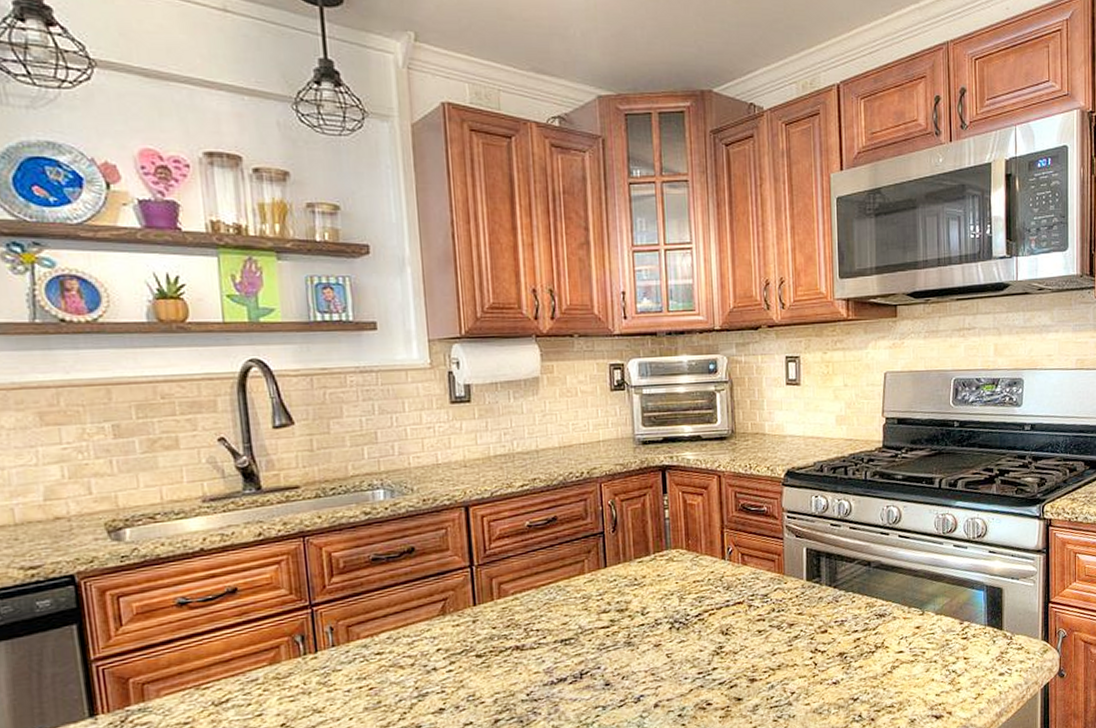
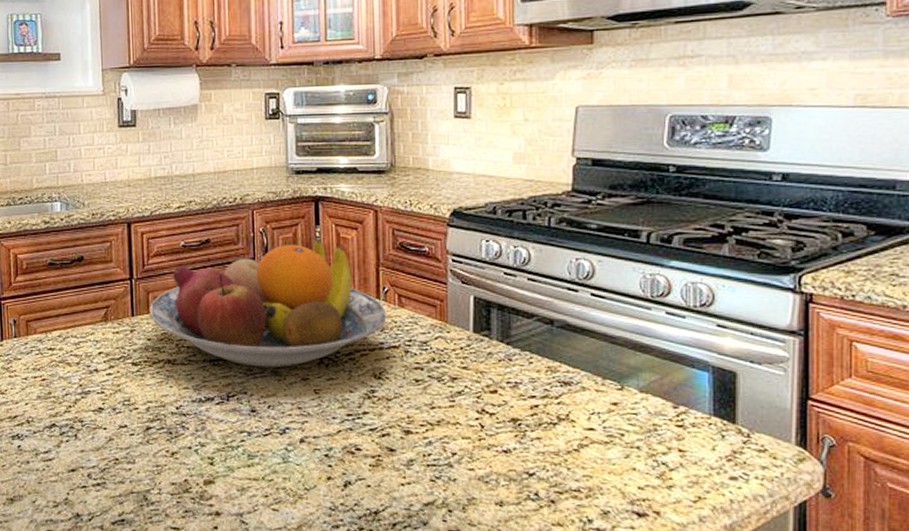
fruit bowl: none [494,506,732,641] -> present [150,238,387,368]

